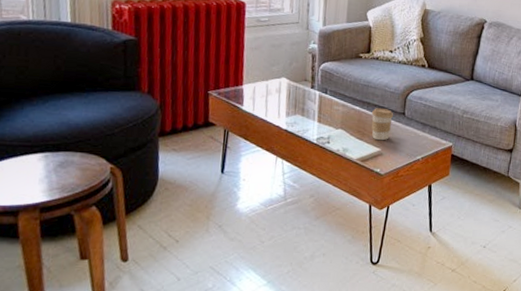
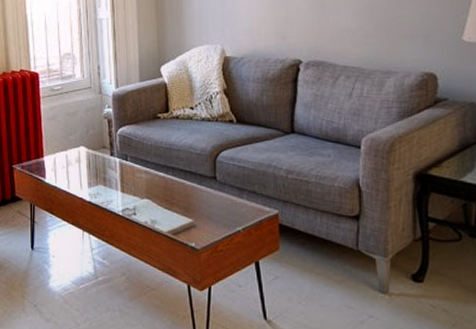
coffee cup: present [371,108,394,141] -> none [179,173,204,210]

